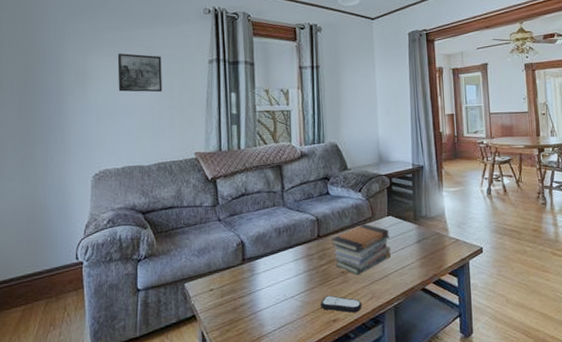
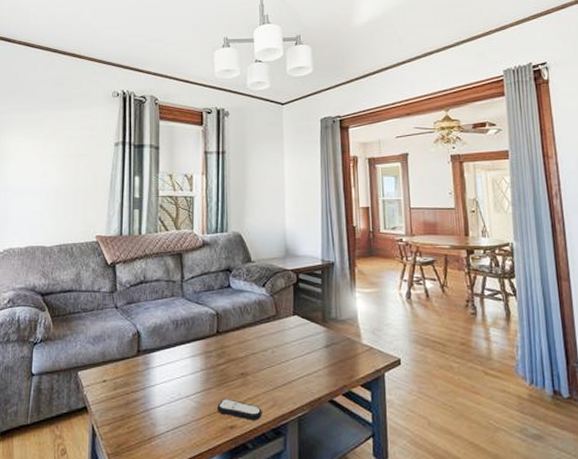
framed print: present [117,53,162,93] -> none [27,134,69,174]
book stack: present [332,224,391,275] -> none [232,322,296,379]

